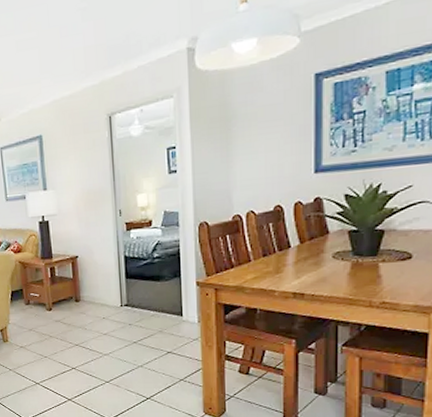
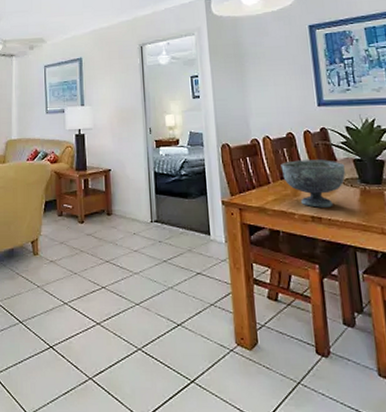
decorative bowl: none [264,233,338,284] -> present [281,159,346,208]

